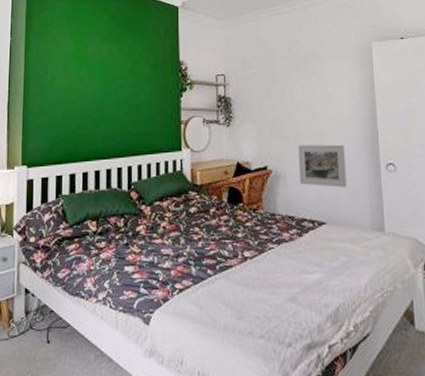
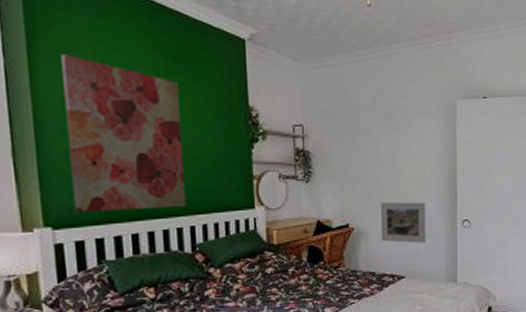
wall art: none [43,31,125,154] -> present [61,54,185,213]

